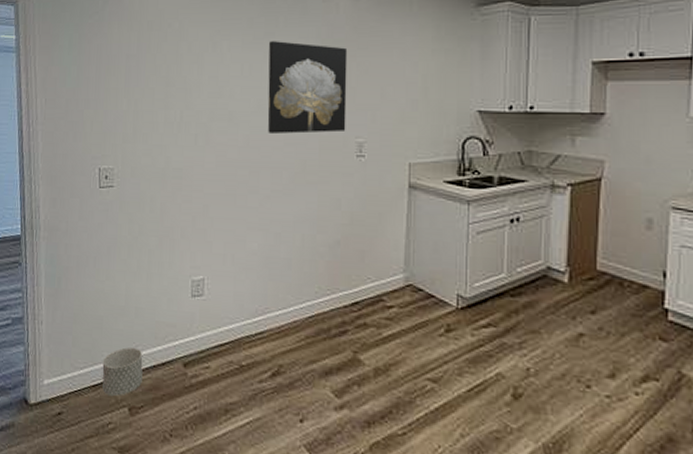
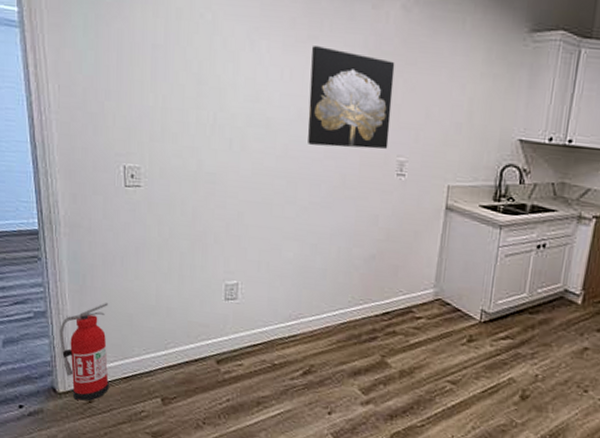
fire extinguisher: none [34,306,81,413] -> present [60,303,109,401]
planter: present [102,347,143,396] -> none [133,344,176,388]

